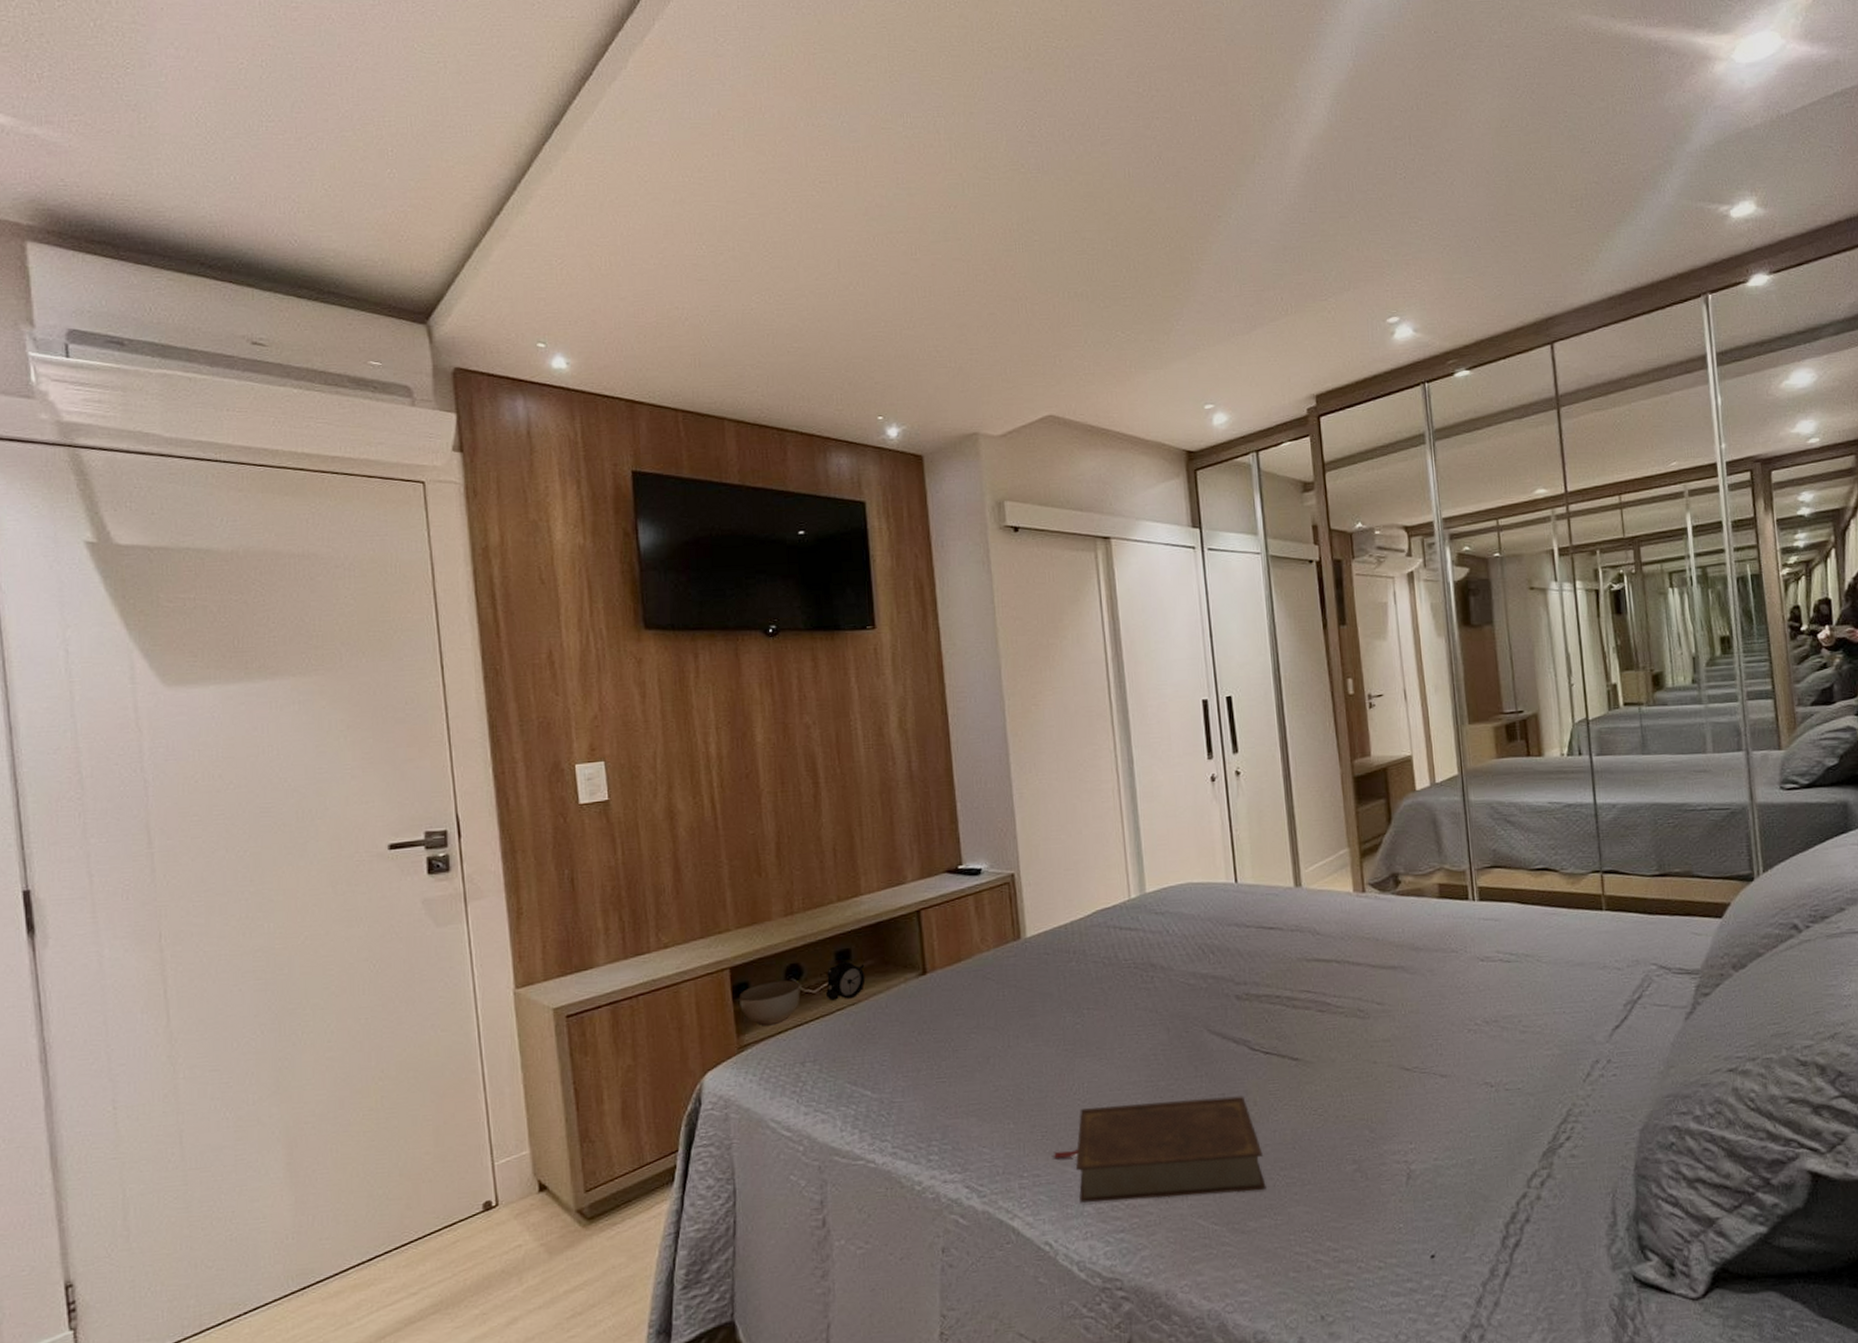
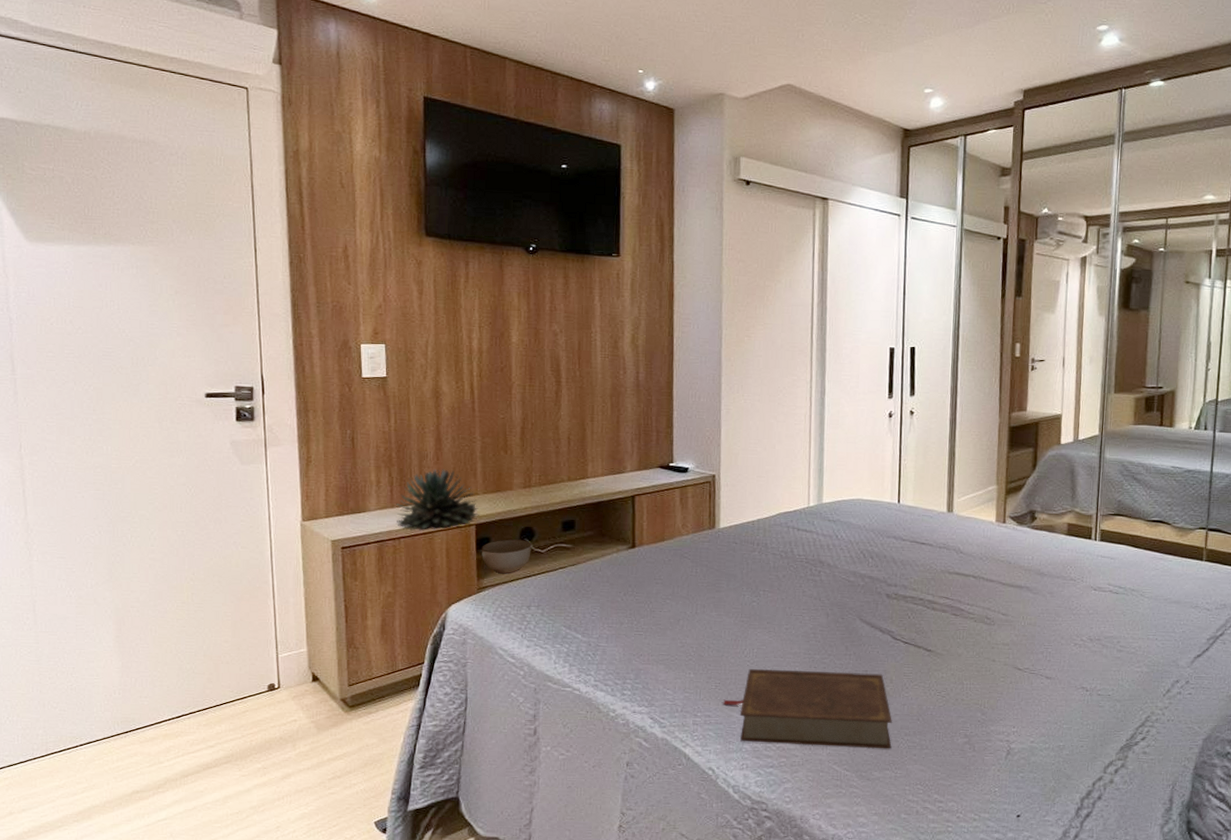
succulent plant: none [630,904,733,984] -> present [396,469,479,530]
alarm clock: present [826,961,866,1001] -> none [552,529,585,561]

